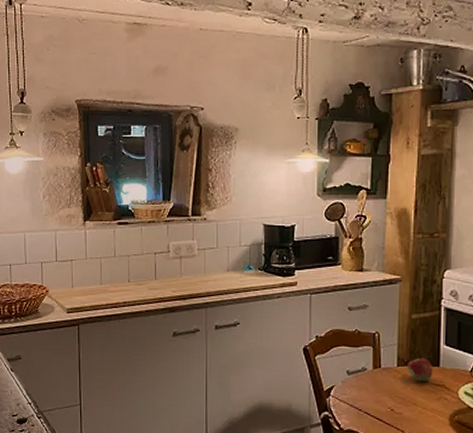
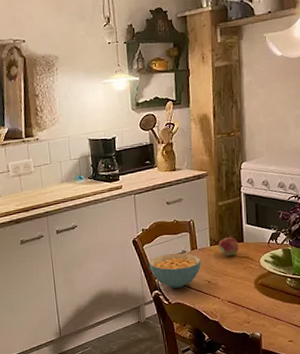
cereal bowl: none [319,369,385,412] -> present [148,253,202,288]

